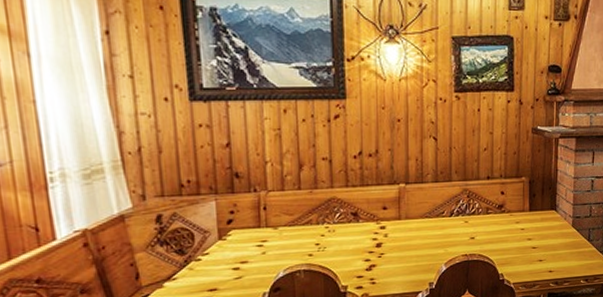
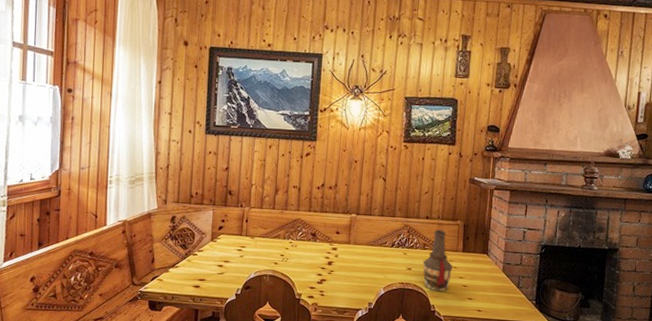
bottle: none [487,190,521,259] -> present [423,229,454,292]

